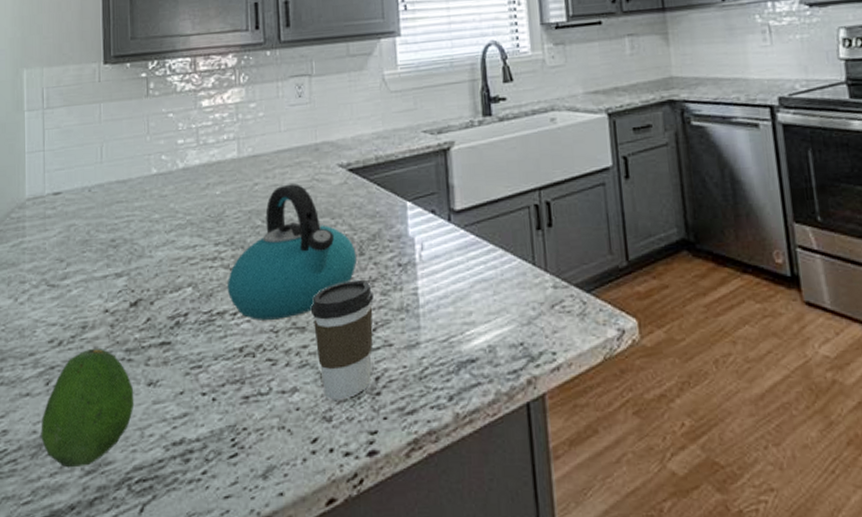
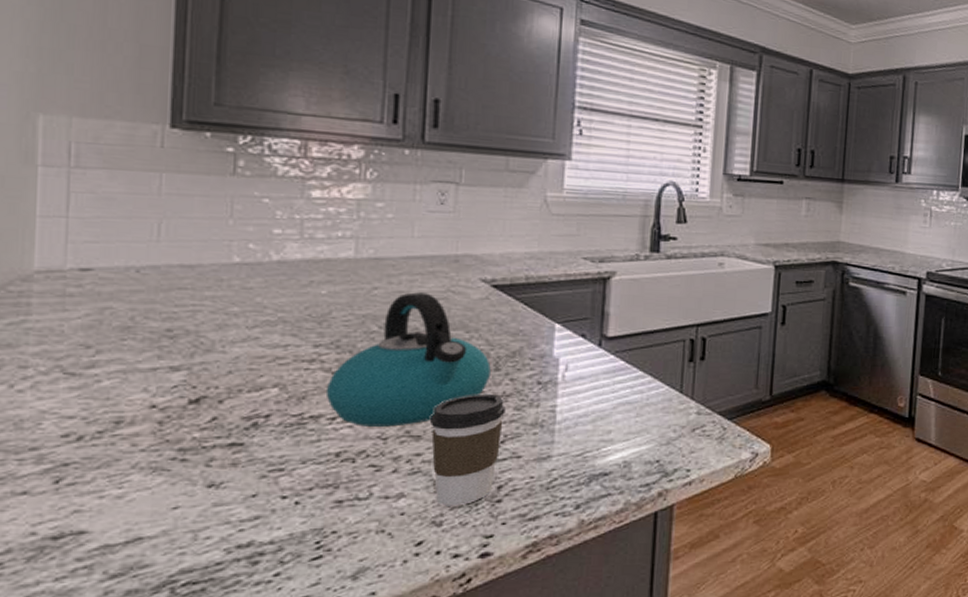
fruit: present [41,347,134,468] -> none [43,445,187,572]

